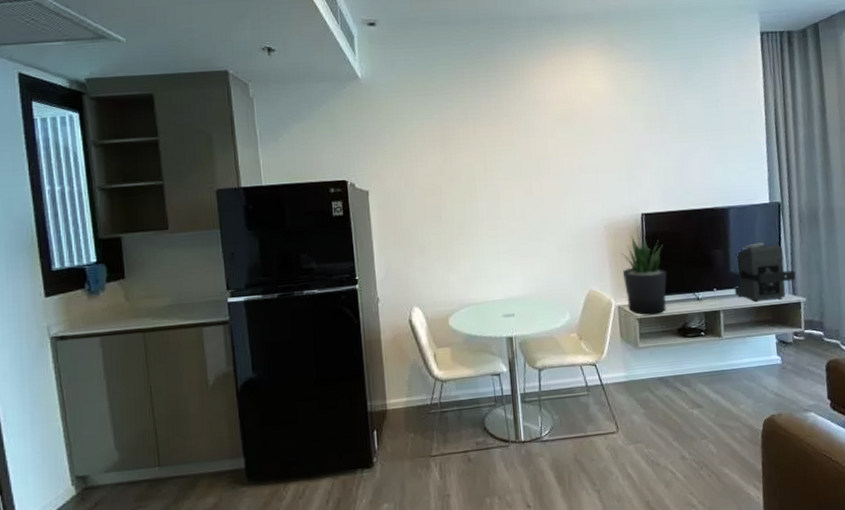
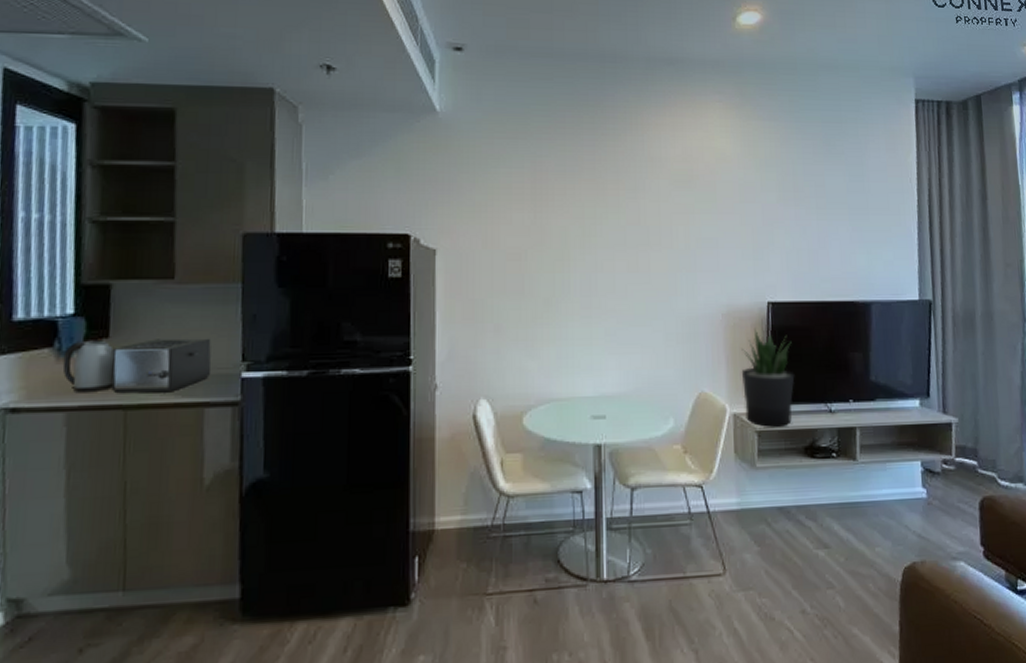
kettle: none [93,280,132,322] -> present [62,340,114,393]
toaster: none [128,273,205,321] -> present [111,338,211,394]
speaker: present [734,242,796,302] -> none [874,347,947,419]

